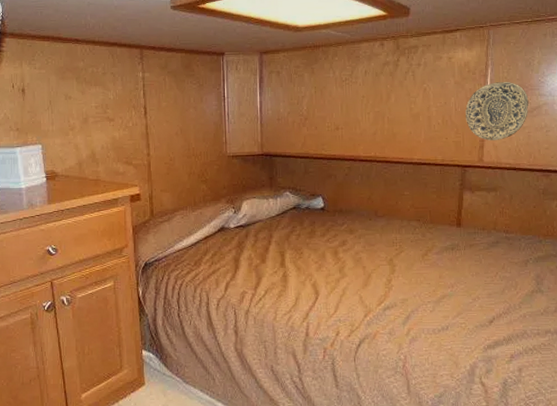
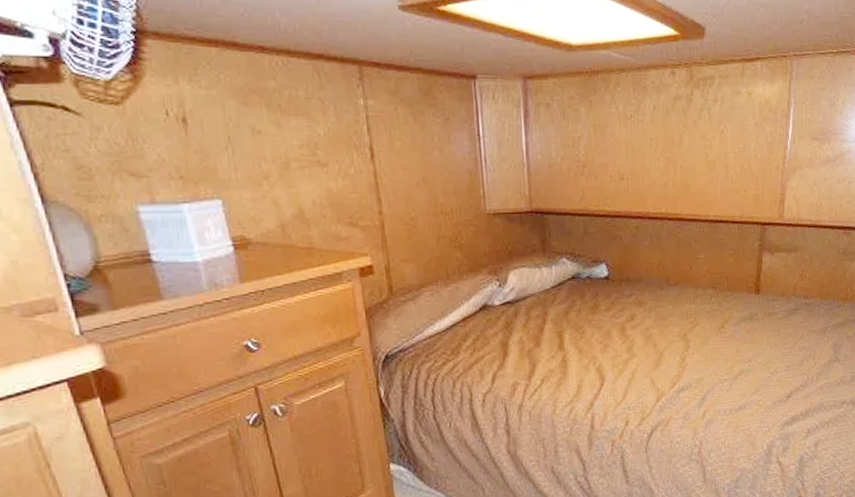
decorative plate: present [465,82,529,141] -> none [765,124,832,195]

